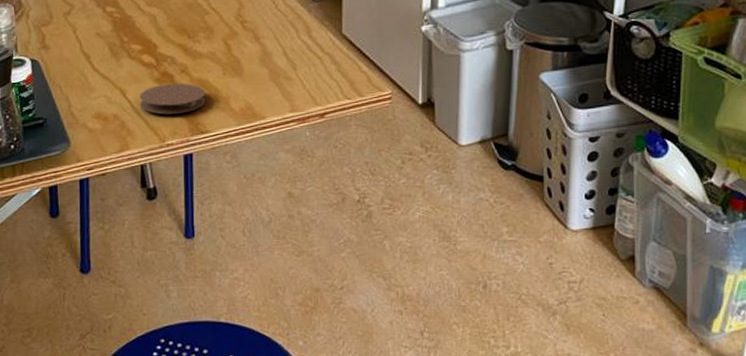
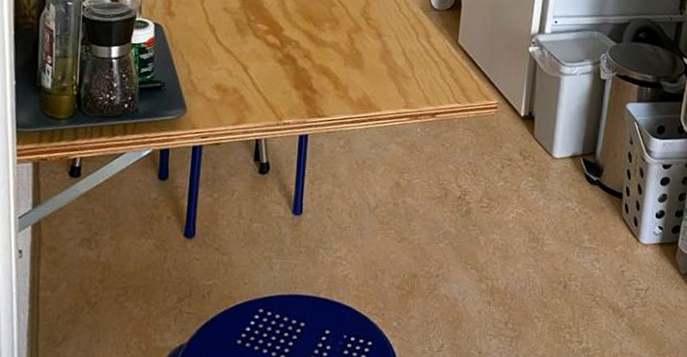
coaster: present [140,83,206,115] -> none [261,66,326,96]

